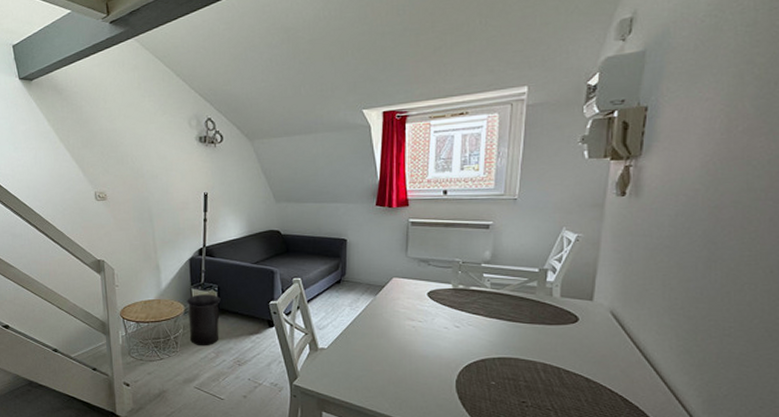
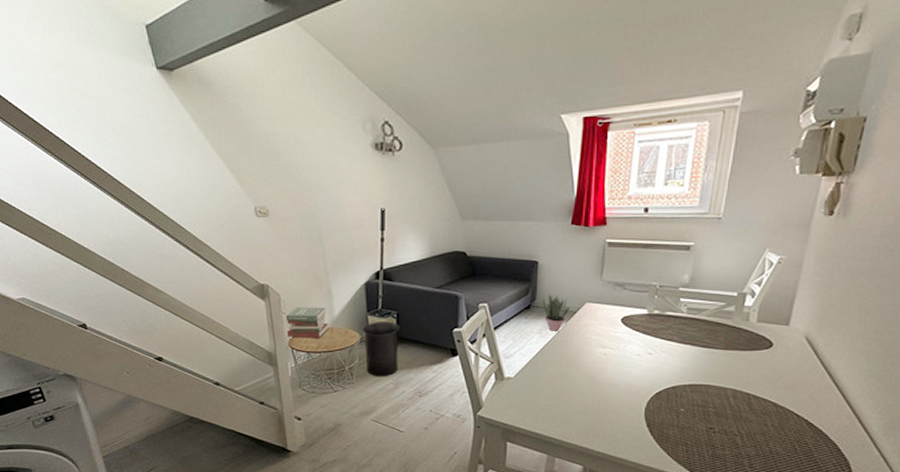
books: none [119,280,157,309] -> present [286,307,329,338]
potted plant: none [351,269,378,304] -> present [541,293,569,331]

